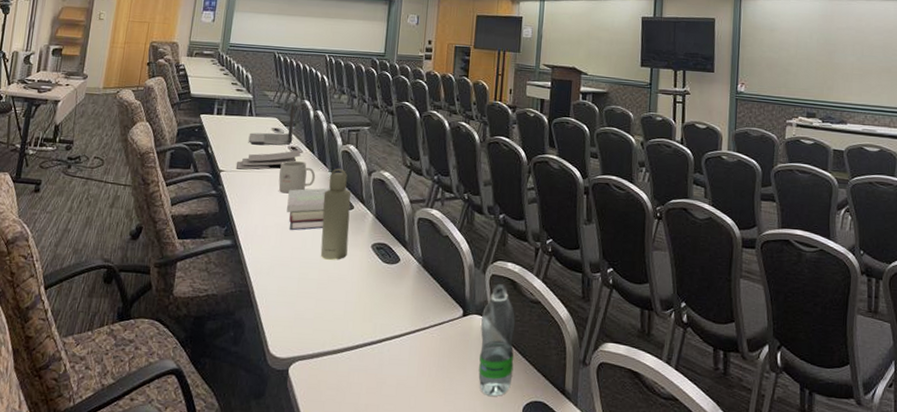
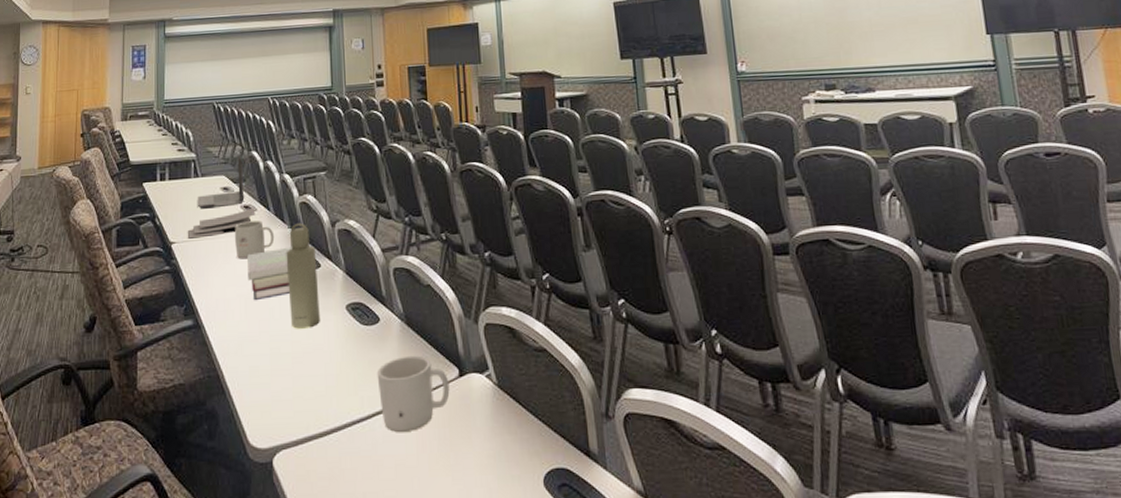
mug: none [390,293,454,357] -> present [377,355,450,432]
bottle: present [478,284,516,396] -> none [481,333,527,467]

